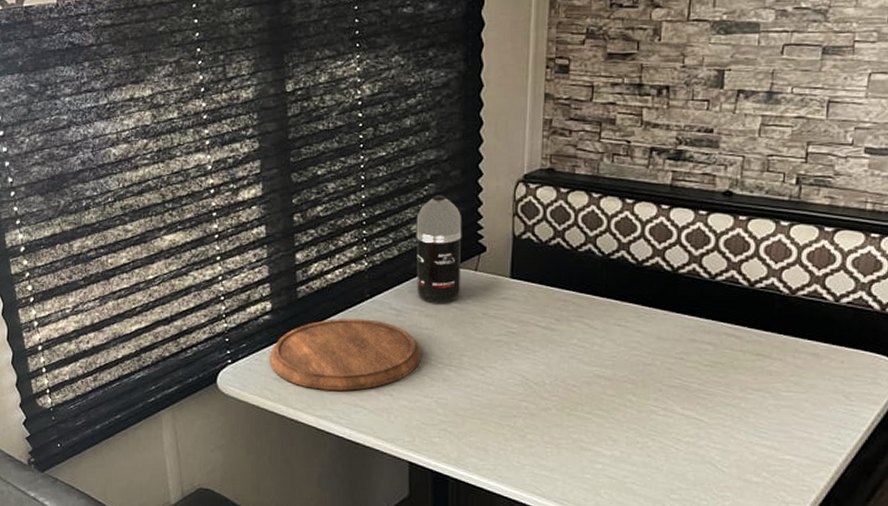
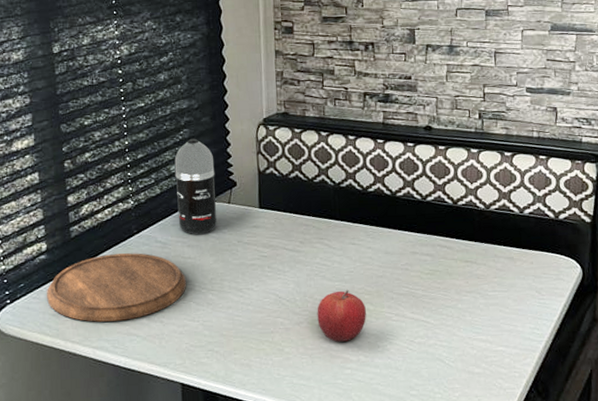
fruit: none [568,375,627,434] -> present [317,289,366,342]

